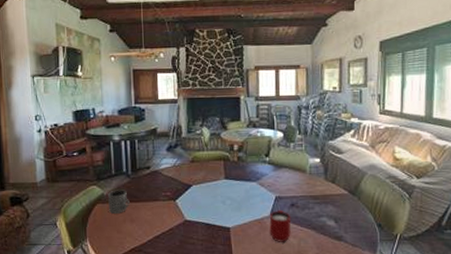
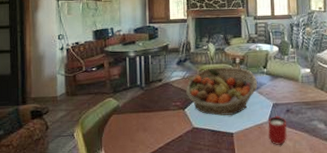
mug: present [107,190,130,214] -> none [122,101,143,124]
fruit basket: none [176,154,258,208] -> present [185,67,257,116]

